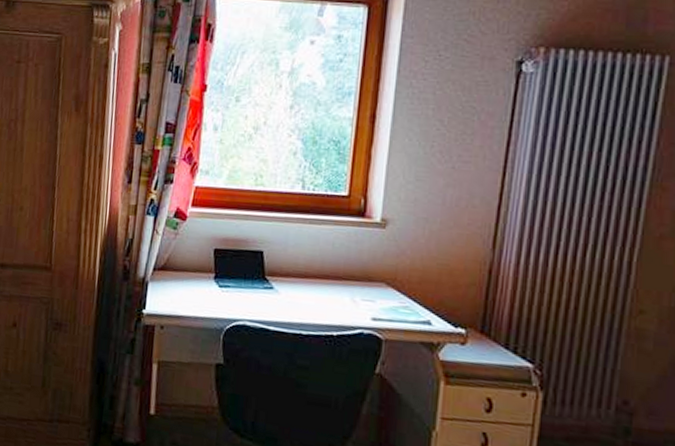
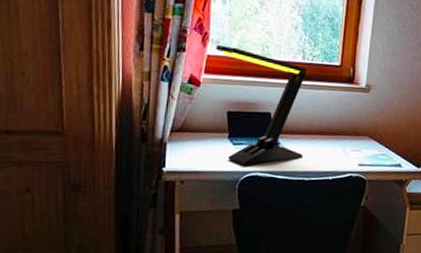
desk lamp: none [205,175,306,313] -> present [216,44,306,166]

